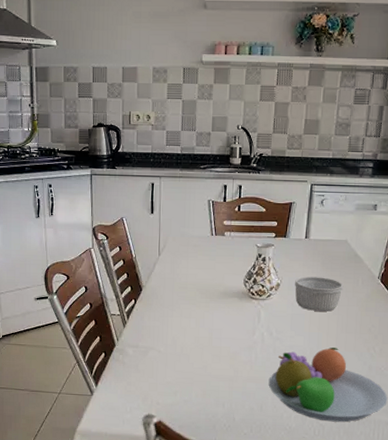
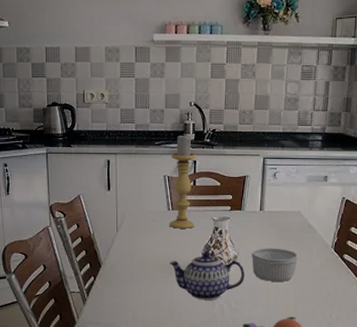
teapot: none [211,278,287,328] -> present [170,251,245,300]
candle holder: none [212,158,242,255] -> present [169,134,196,229]

